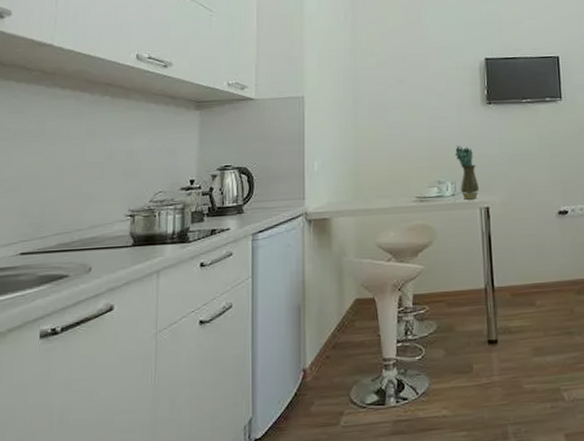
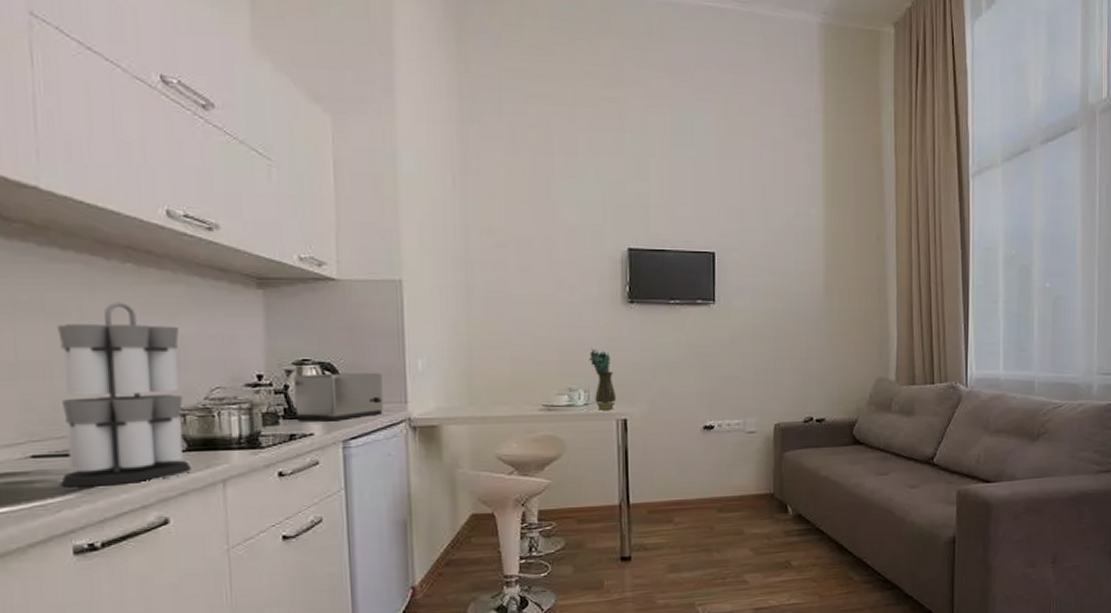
spice rack: none [38,126,136,280] -> present [57,302,192,488]
toaster: none [217,174,285,218] -> present [294,372,383,422]

